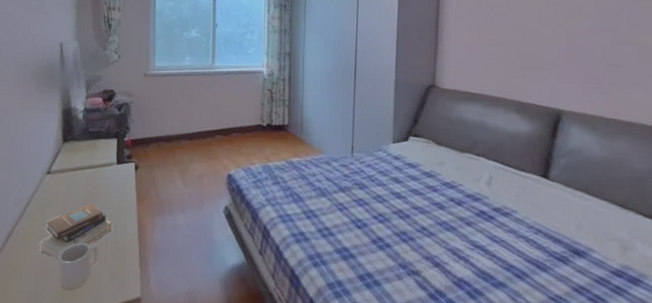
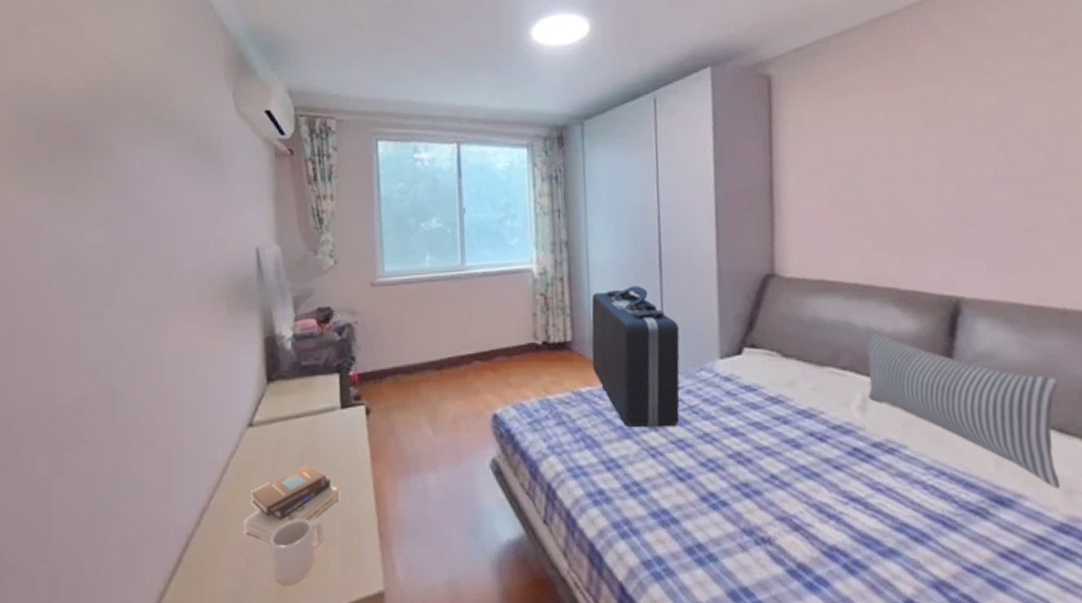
suitcase: none [301,88,366,190] -> present [591,285,680,428]
pillow: none [494,126,622,245] -> present [865,327,1061,488]

